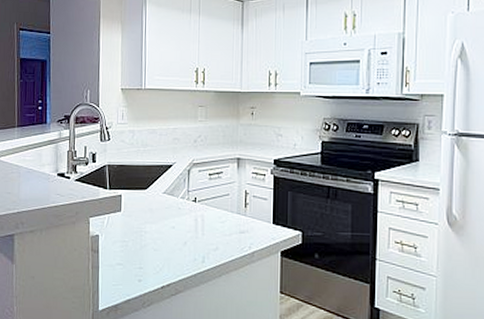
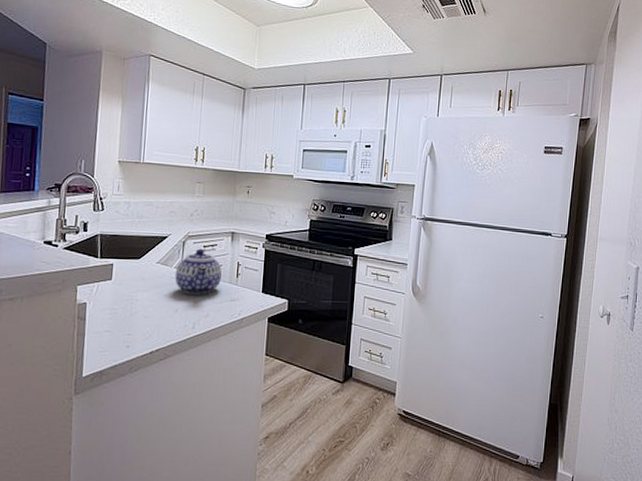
teapot: none [182,176,229,227] -> present [175,248,222,295]

